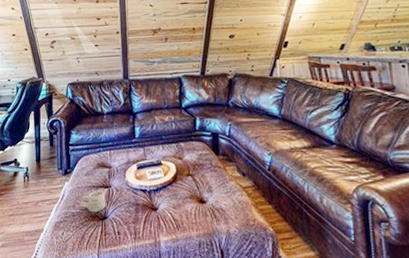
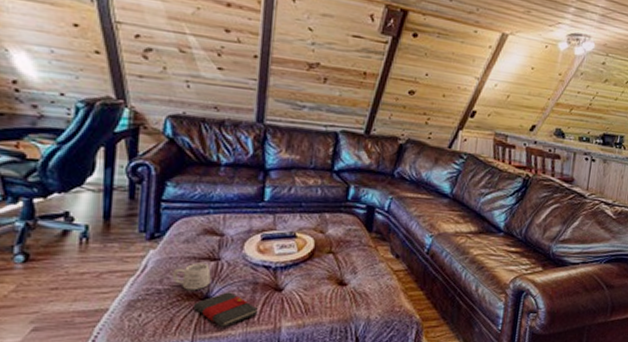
book: none [96,213,142,243] -> present [192,292,259,328]

